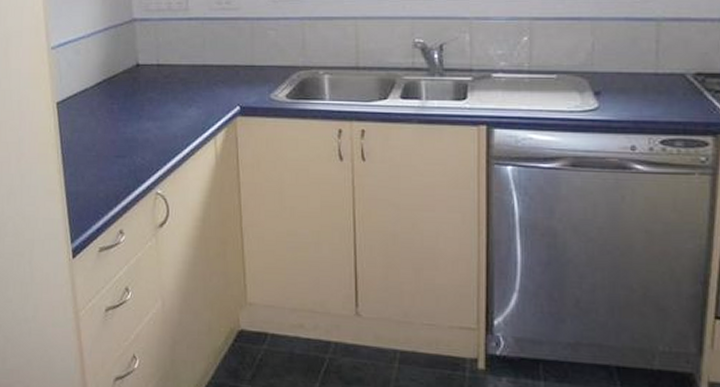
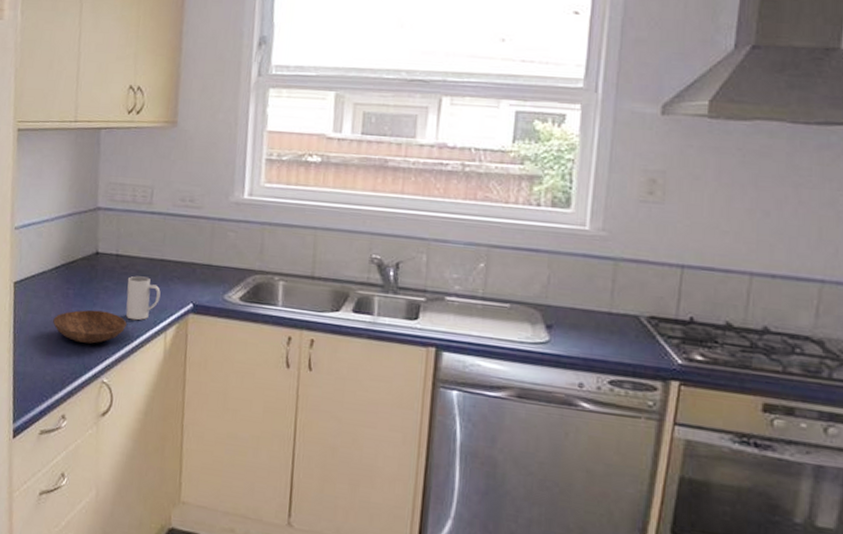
bowl: none [100,122,175,156] -> present [53,309,127,344]
mug: none [171,84,206,129] -> present [126,276,161,321]

